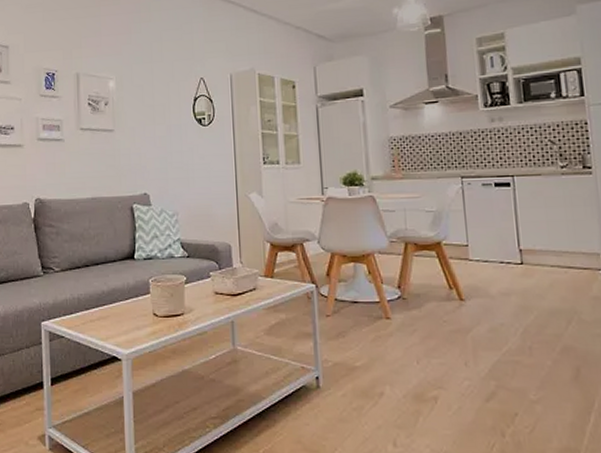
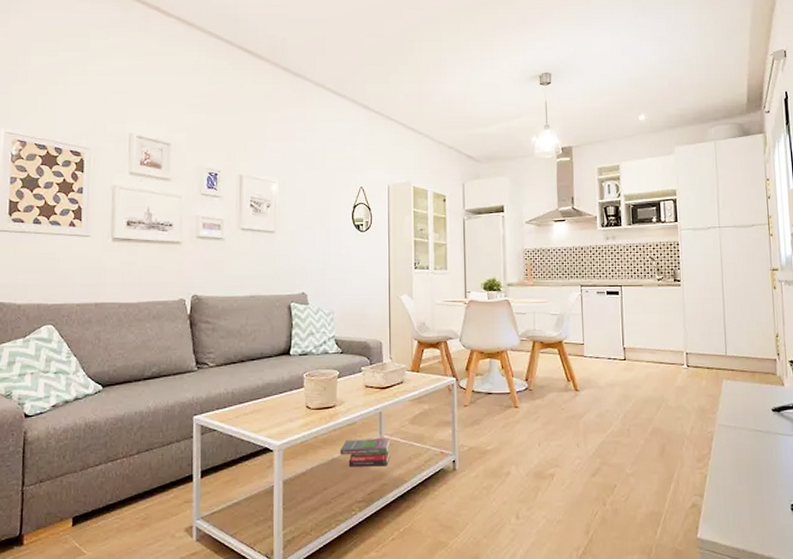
books: none [191,350,246,381] -> present [340,438,391,467]

